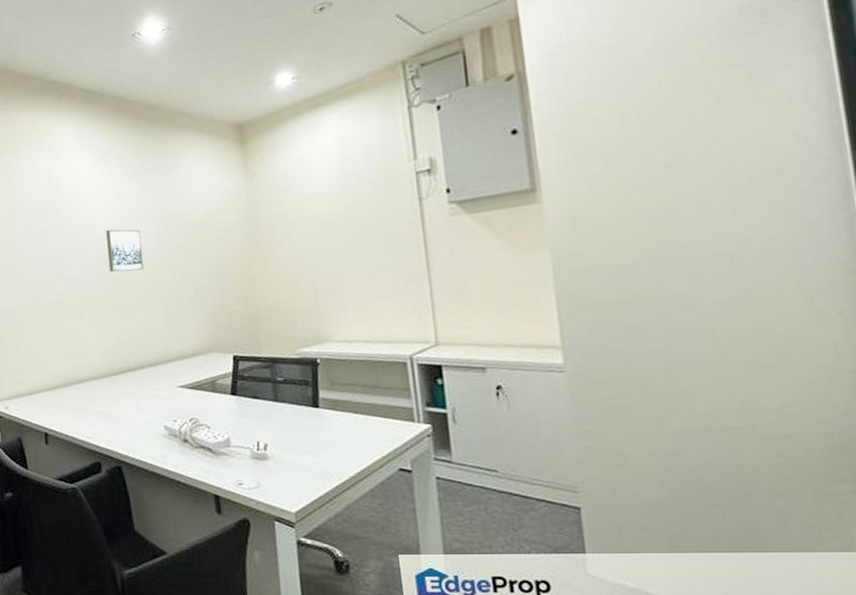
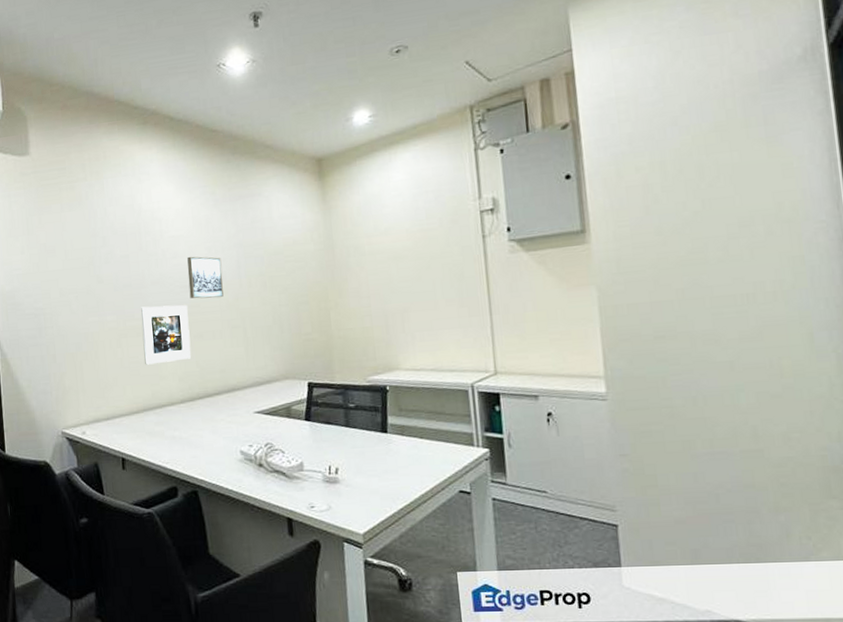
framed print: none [60,278,112,340] -> present [141,305,192,365]

